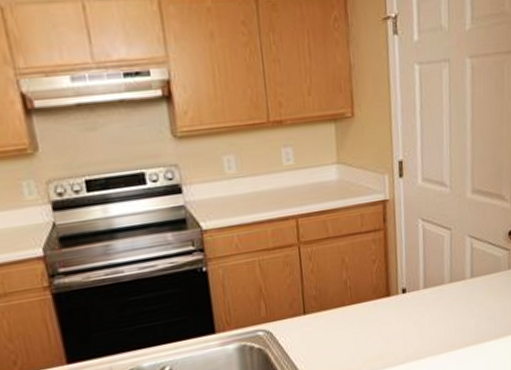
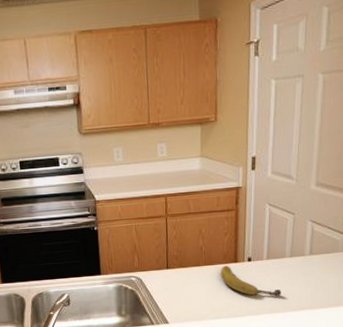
fruit: none [371,301,443,337] -> present [221,265,282,296]

